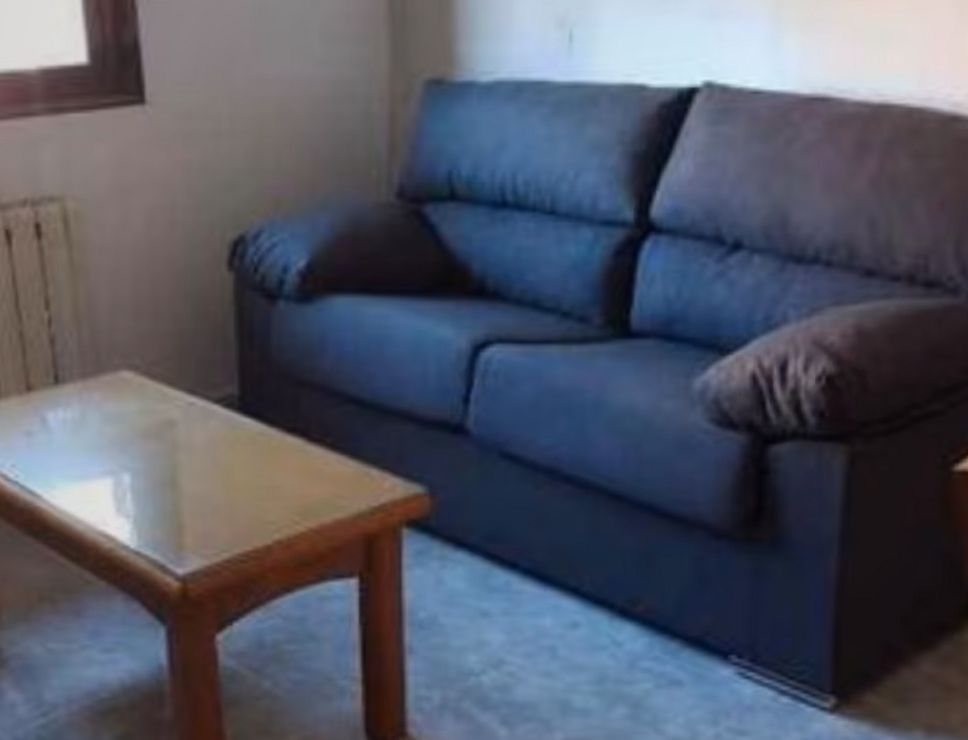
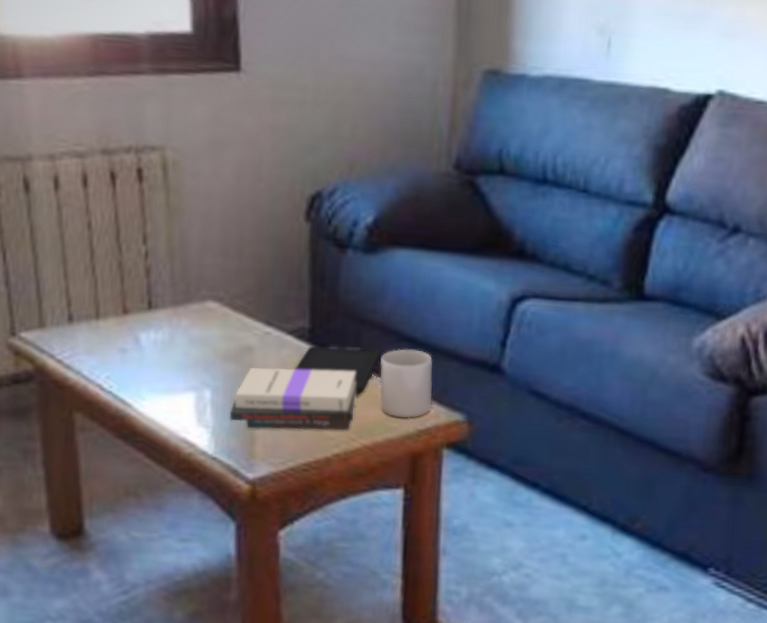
books: none [152,441,299,516] -> present [229,367,357,431]
tablet: none [225,413,323,471] -> present [295,344,381,396]
mug: none [321,412,386,494] -> present [378,348,433,419]

